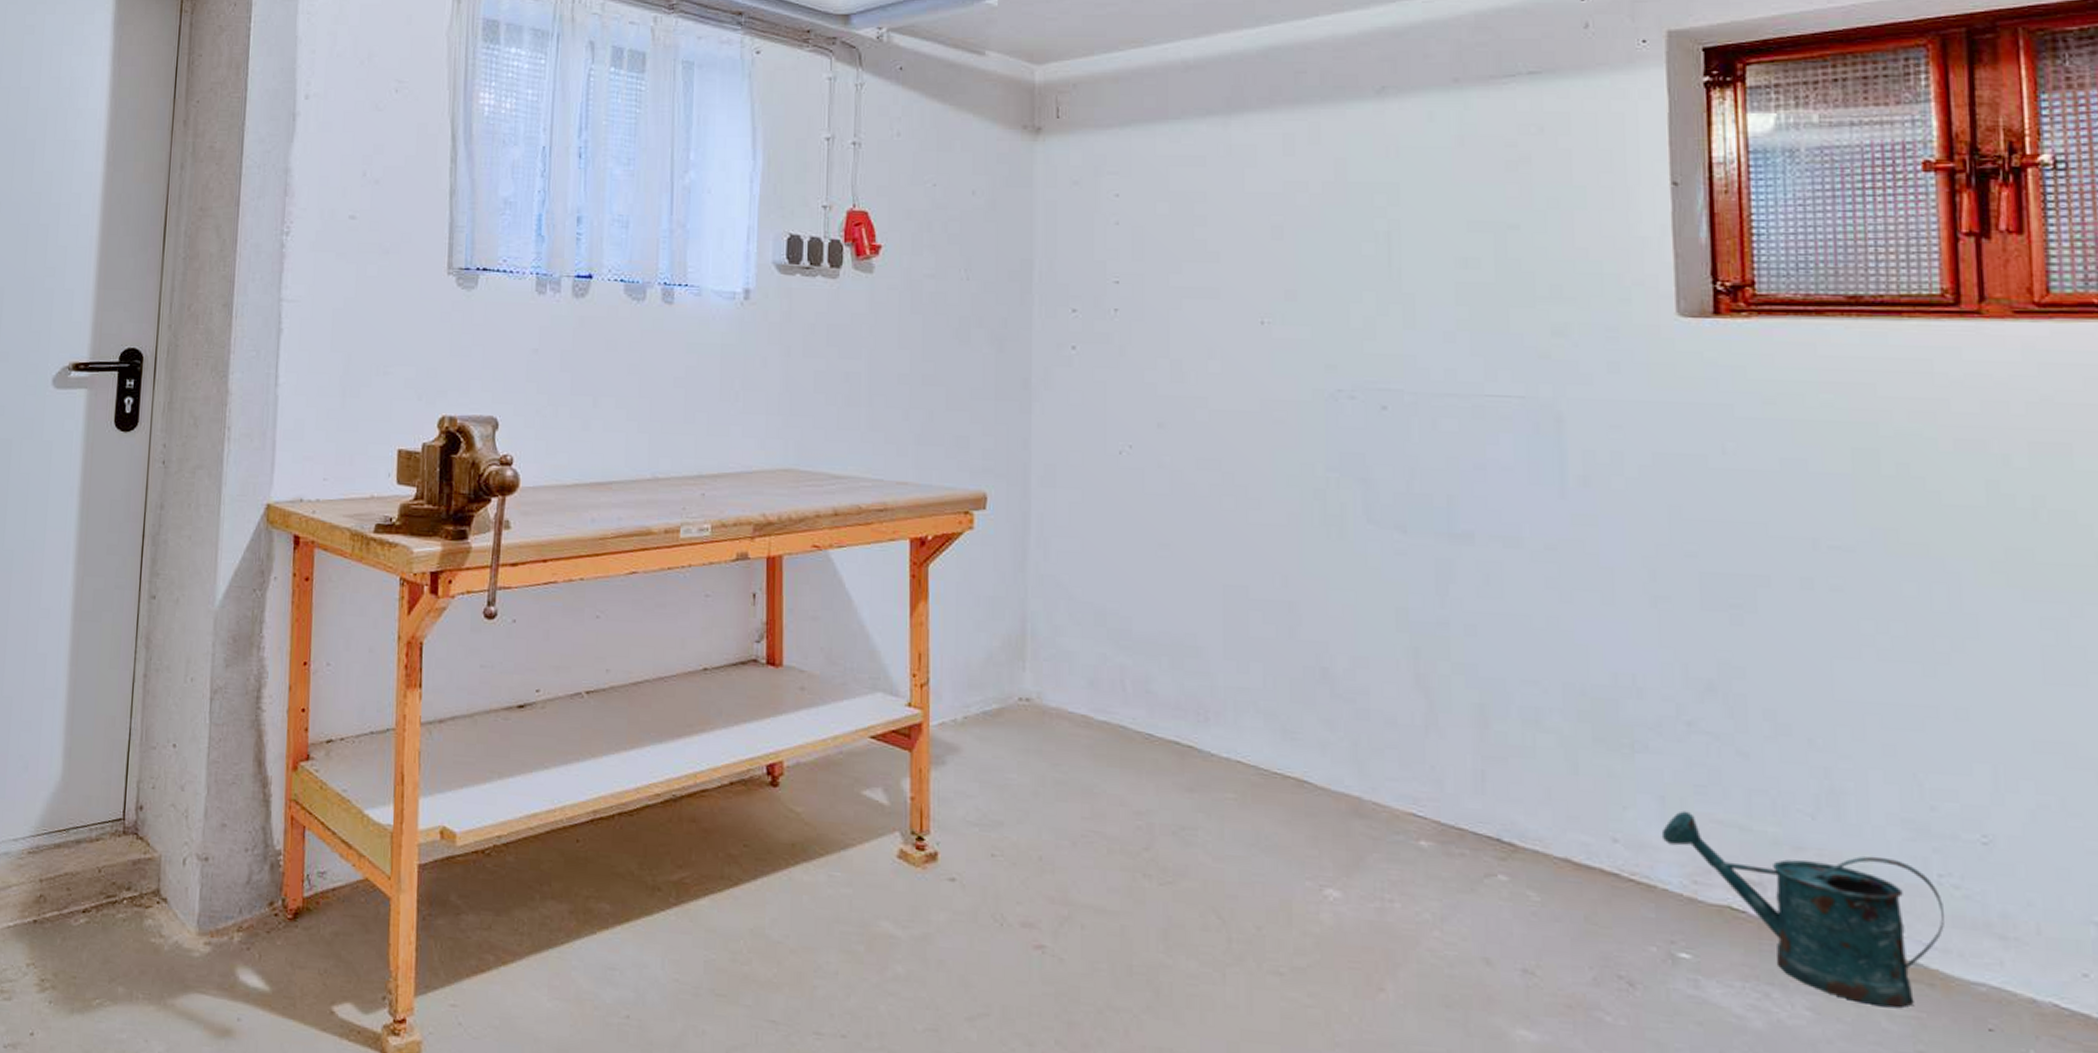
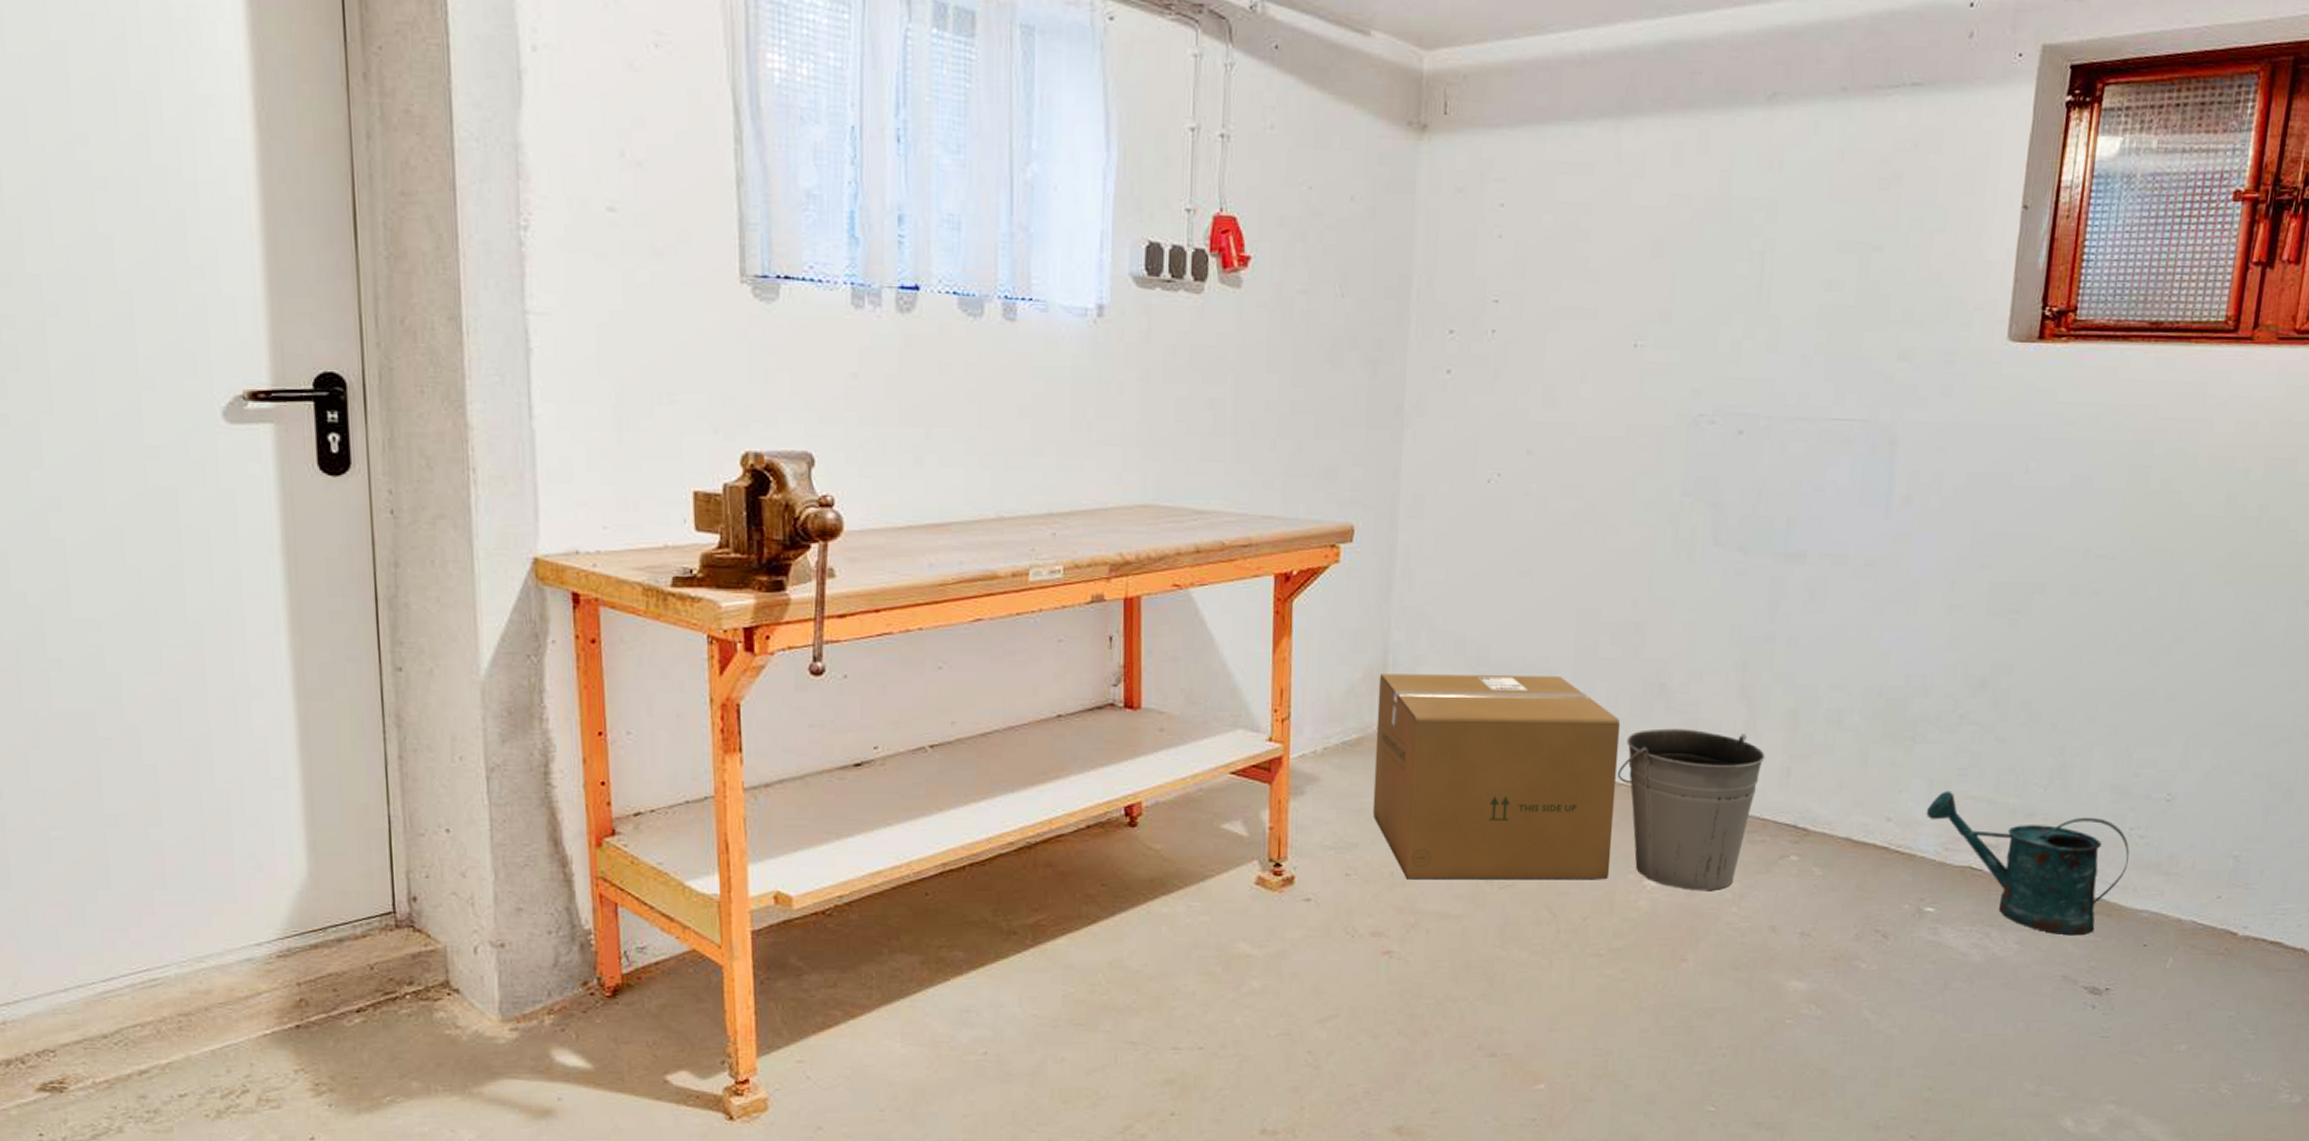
box: none [1017,643,1284,884] -> present [1372,674,1621,879]
bucket: none [1282,717,1453,909] -> present [1617,728,1766,890]

